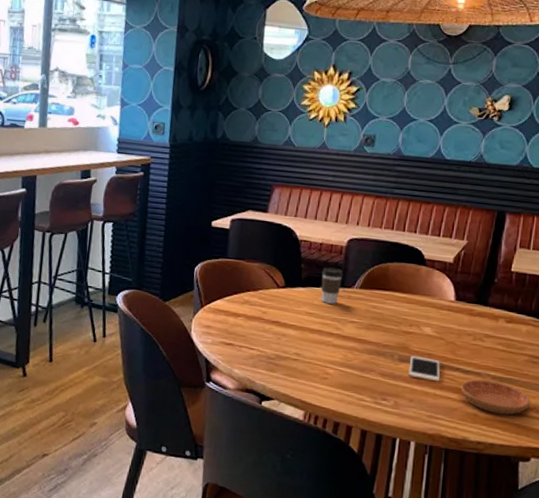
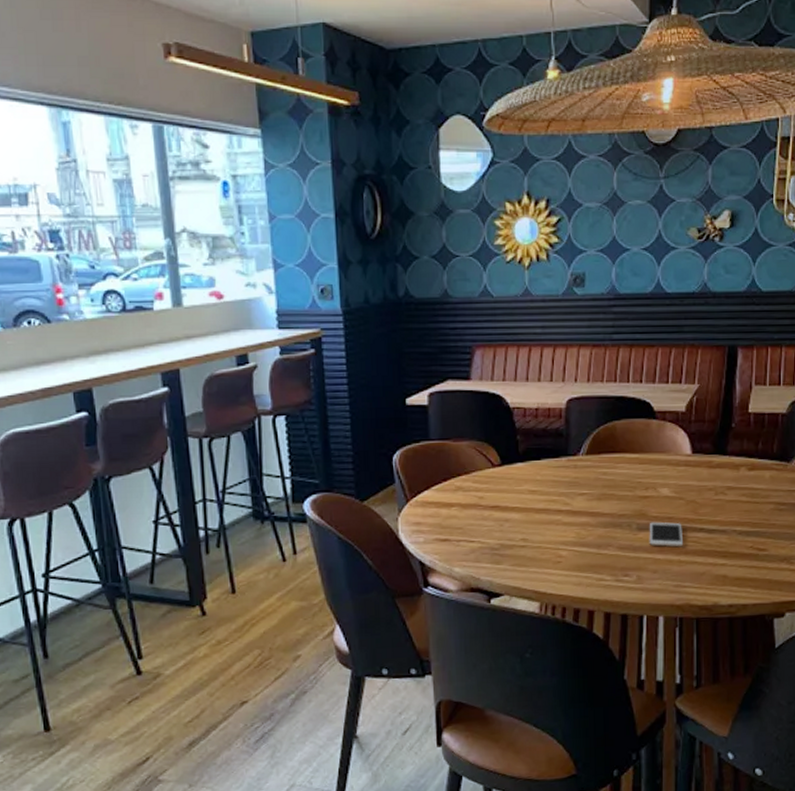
coffee cup: present [321,267,344,304] -> none [541,435,566,477]
saucer: present [460,379,531,415] -> none [706,537,781,572]

